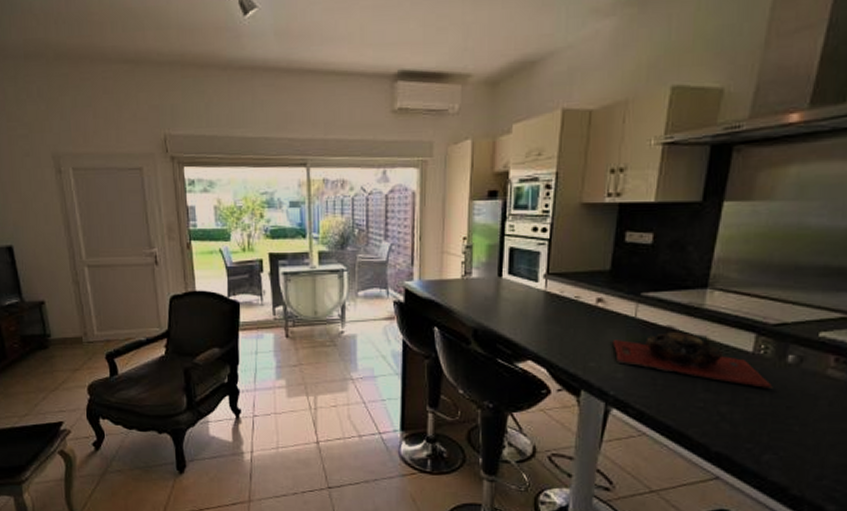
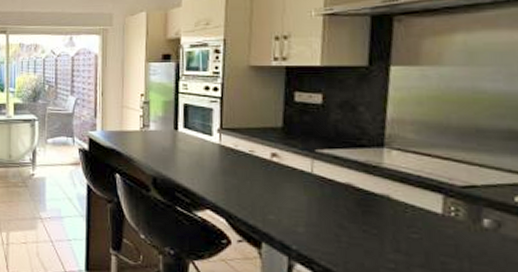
cutting board: present [612,332,773,388] -> none [290,189,471,253]

